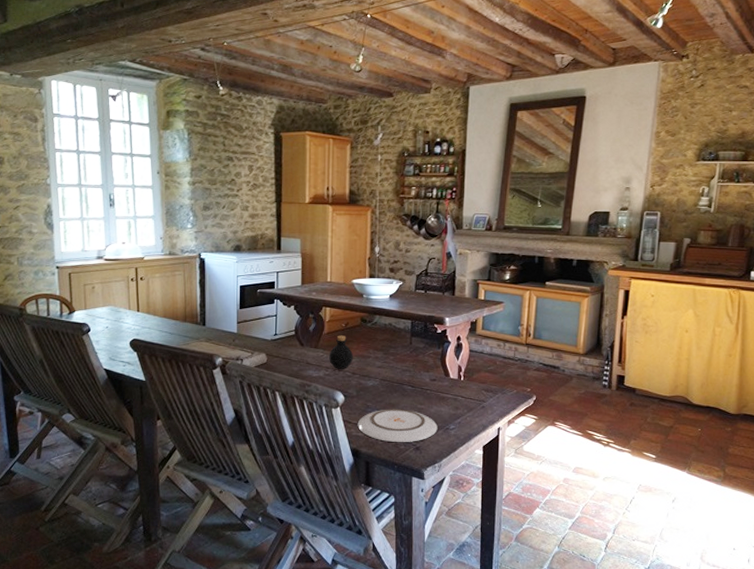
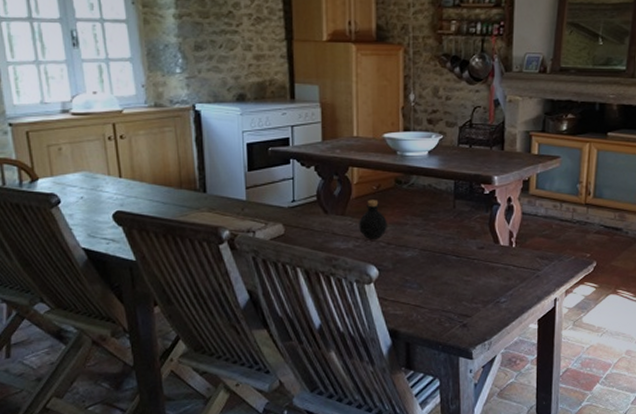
plate: present [357,409,438,443] -> none [395,282,487,320]

